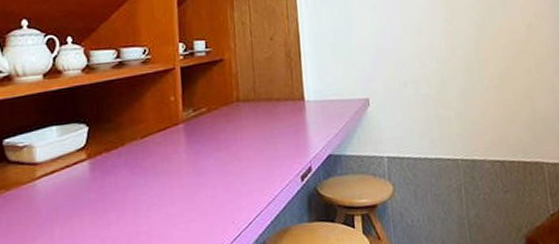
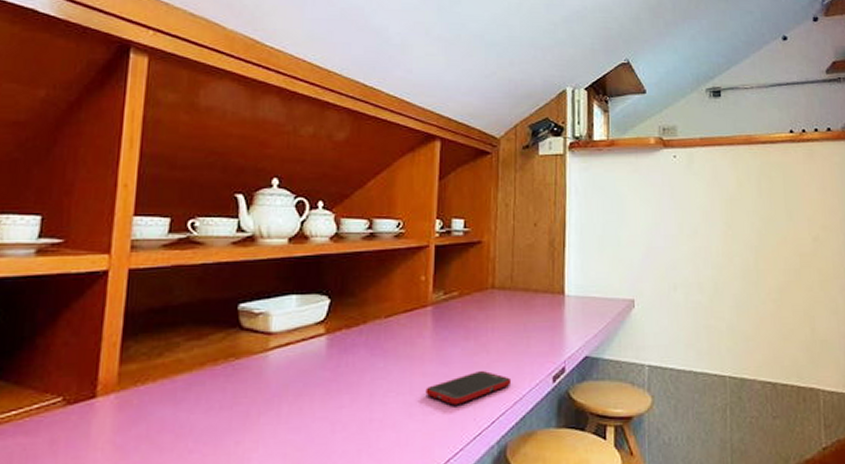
cell phone: none [185,177,264,212] -> present [425,371,512,406]

